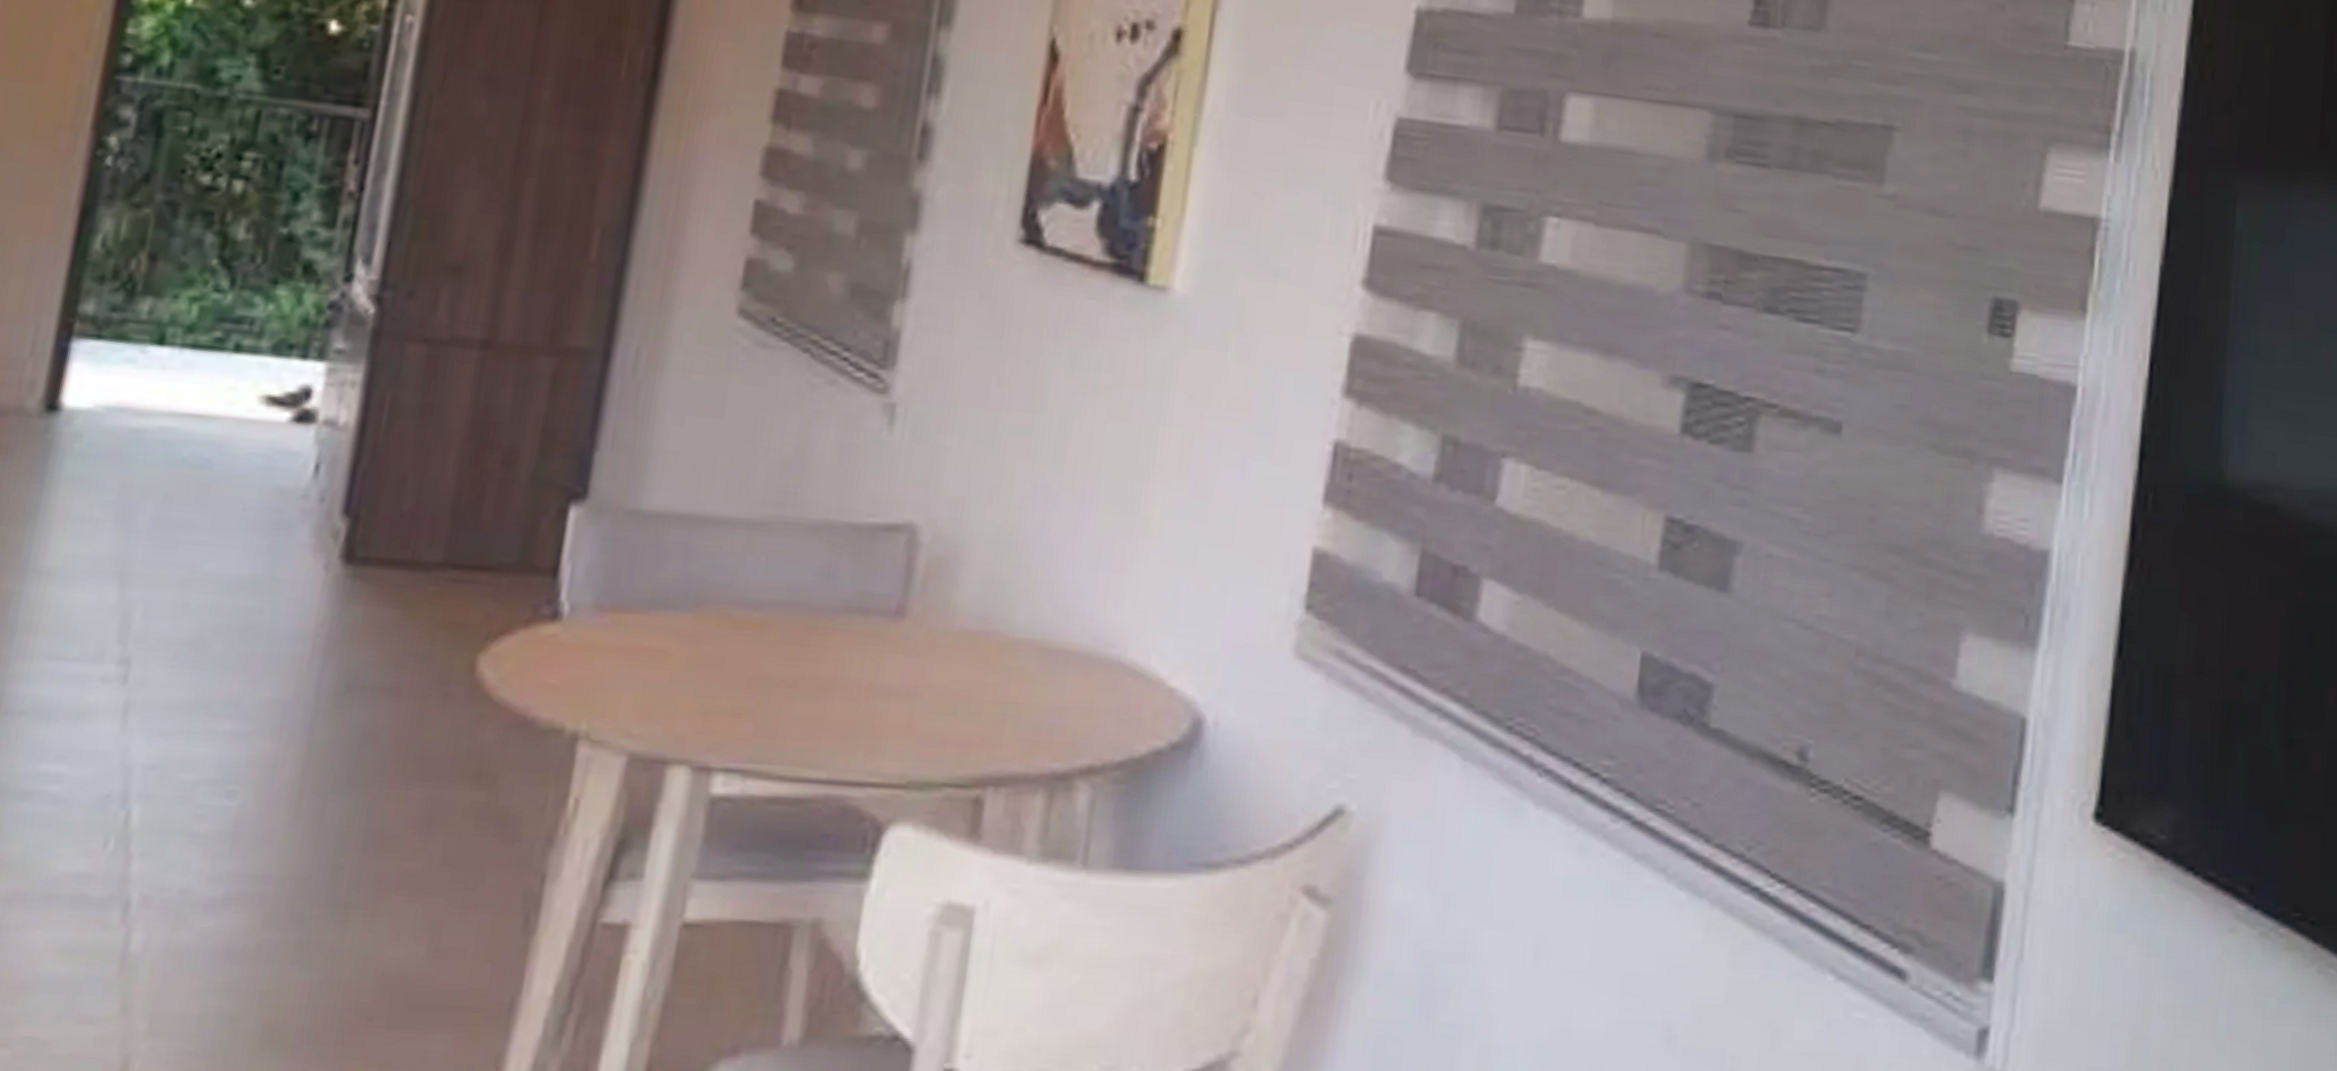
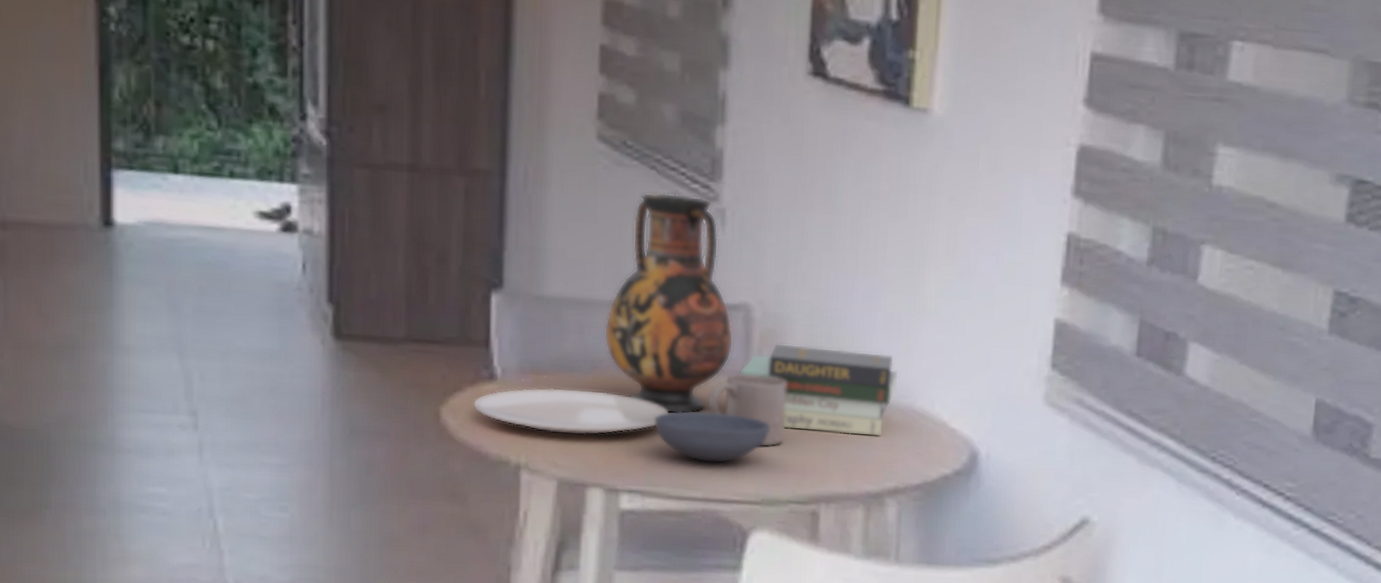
plate: none [524,630,793,694] -> present [473,388,669,435]
vase: none [715,381,891,665] -> present [603,192,734,413]
bowl: none [770,661,929,733] -> present [654,410,771,464]
mug: none [845,611,957,712] -> present [707,372,788,448]
books: none [892,574,1107,699] -> present [738,343,899,437]

